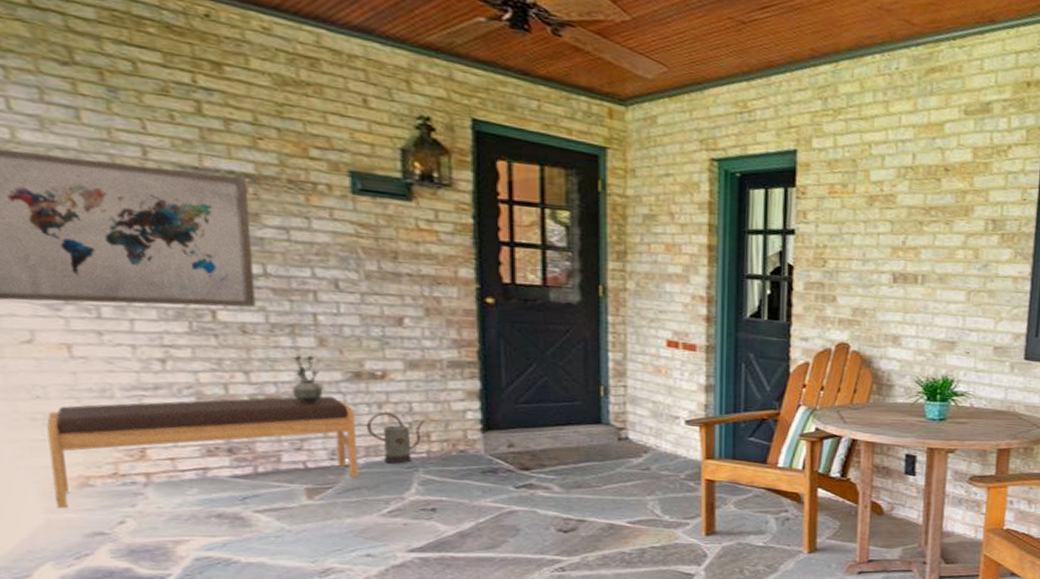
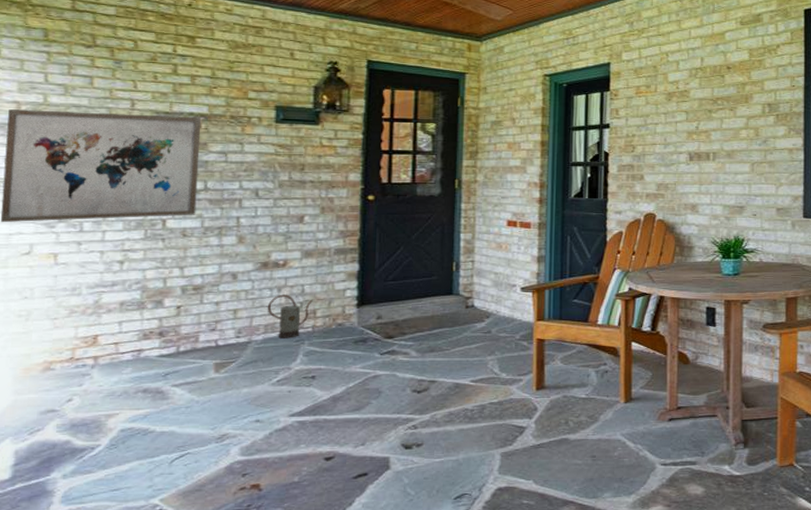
bench: present [46,395,359,509] -> none [23,283,260,391]
potted plant: present [292,355,322,403] -> none [214,251,237,290]

